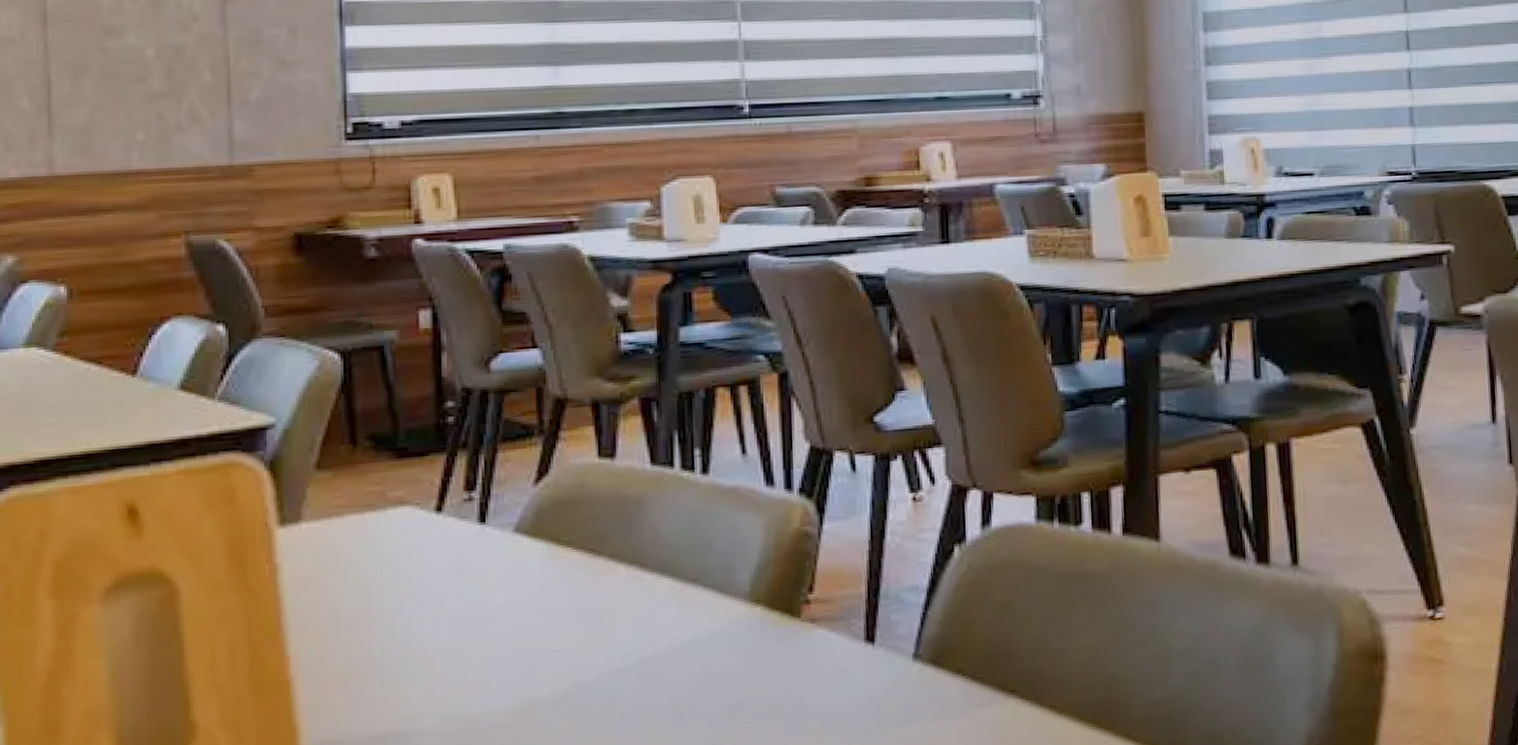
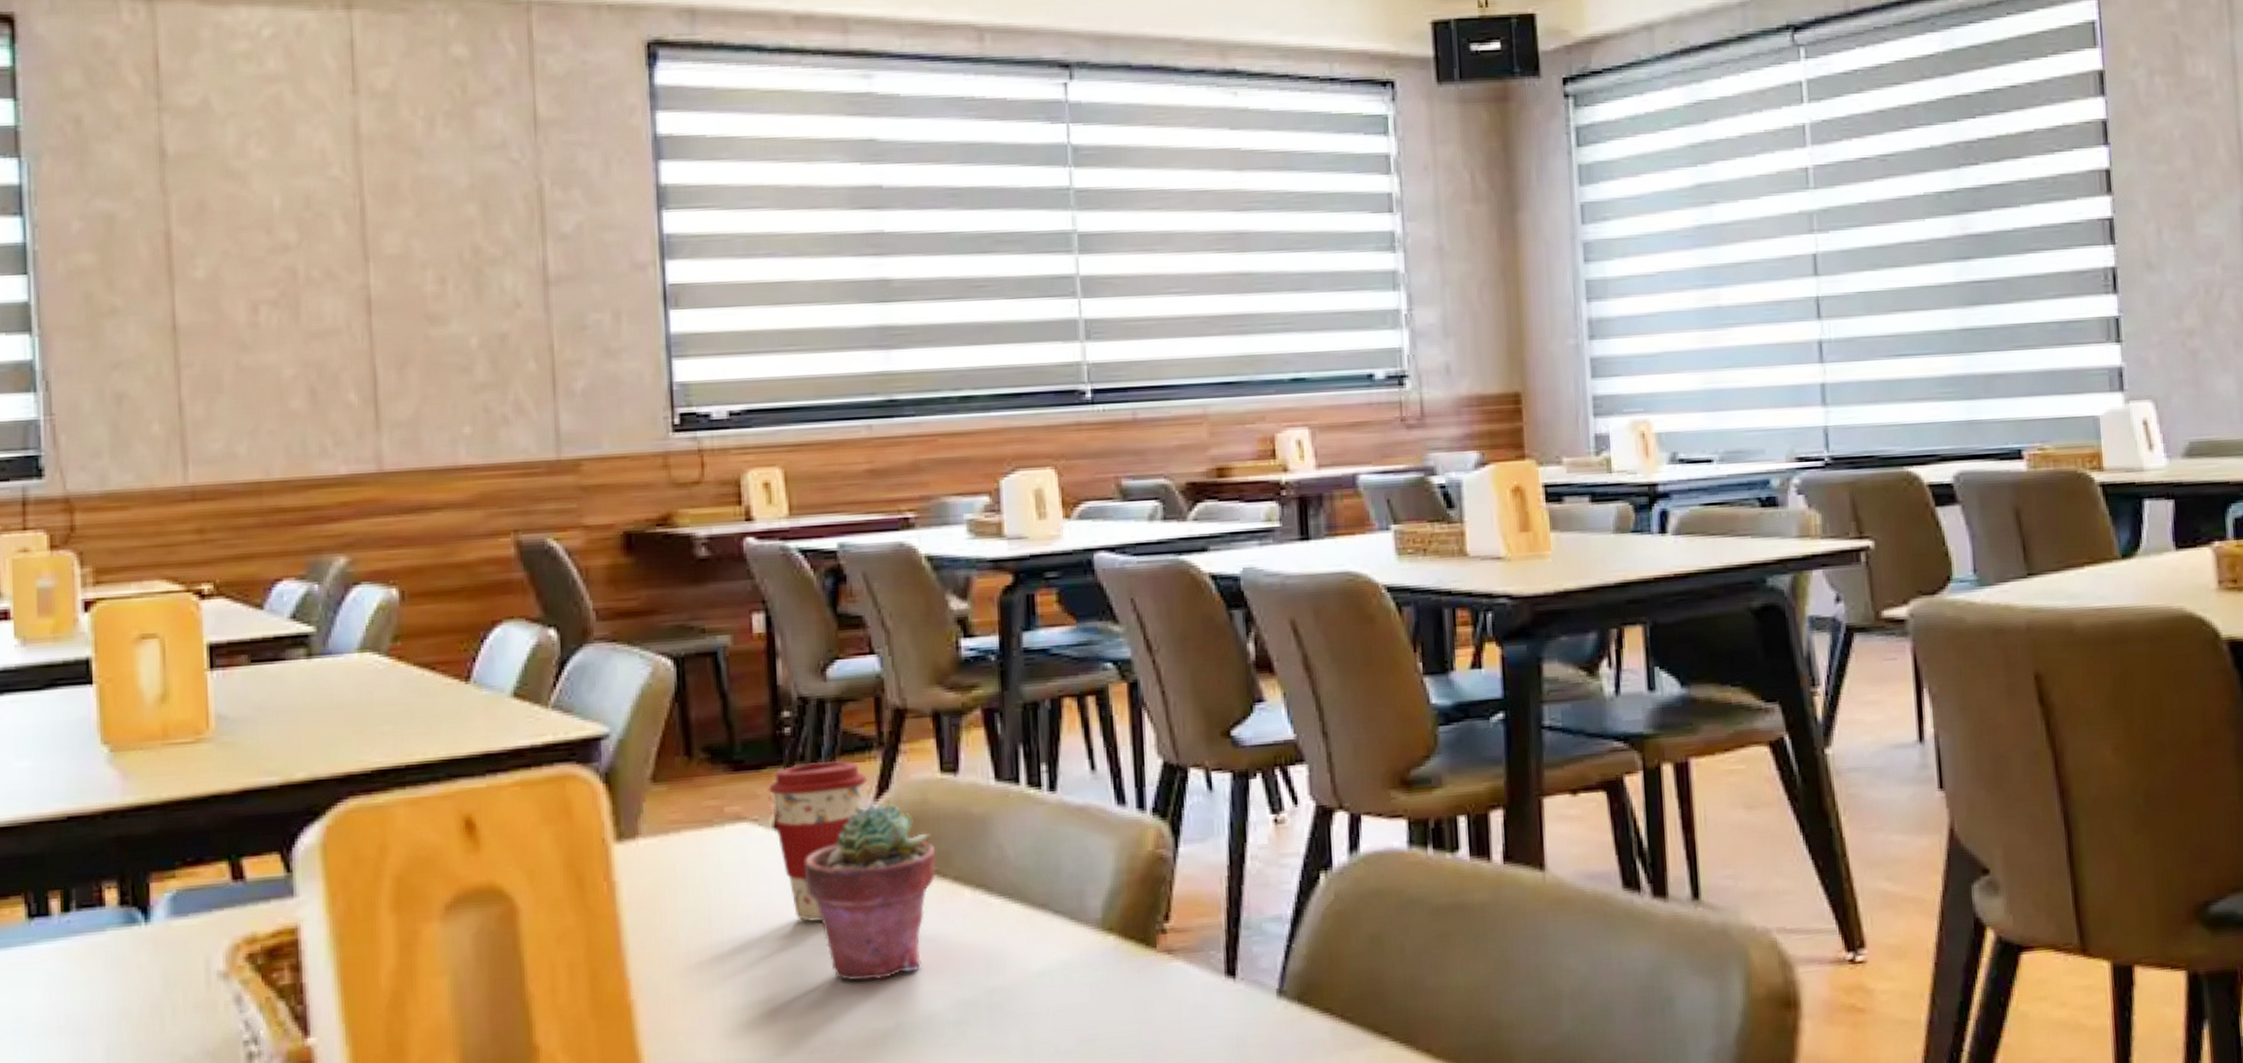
coffee cup: none [431,447,527,600] -> present [768,760,867,923]
potted succulent: none [465,487,593,654] -> present [805,803,937,981]

